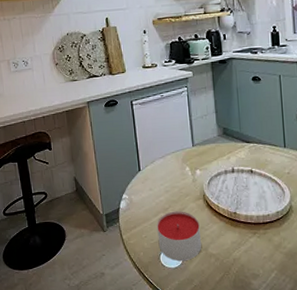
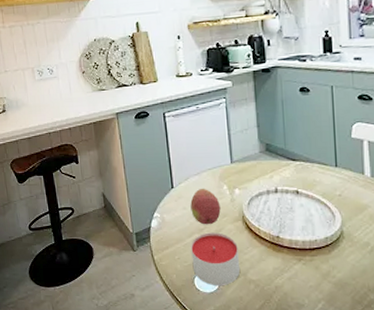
fruit: none [156,170,184,204] -> present [190,188,221,225]

